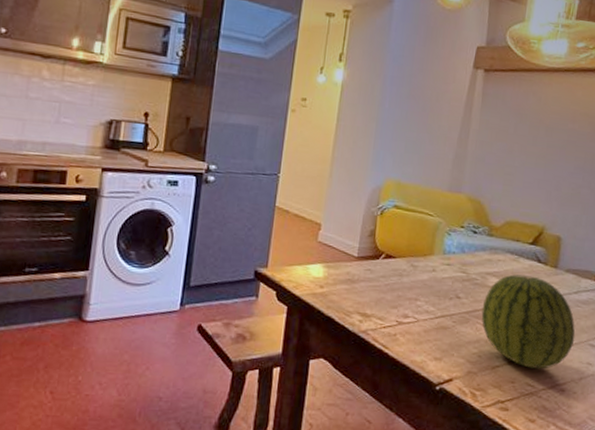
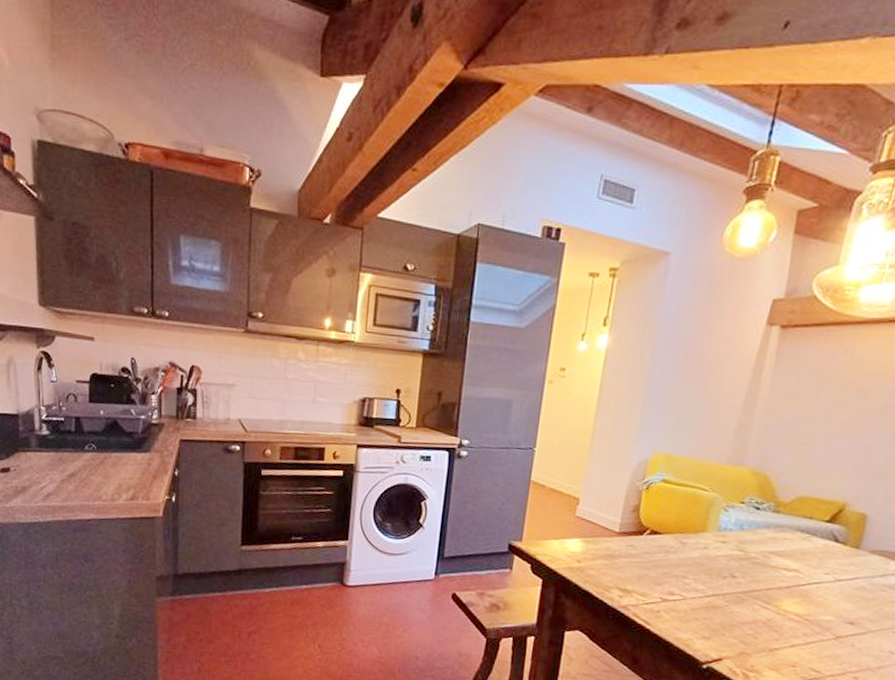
fruit: present [481,274,576,369] -> none [759,554,878,655]

